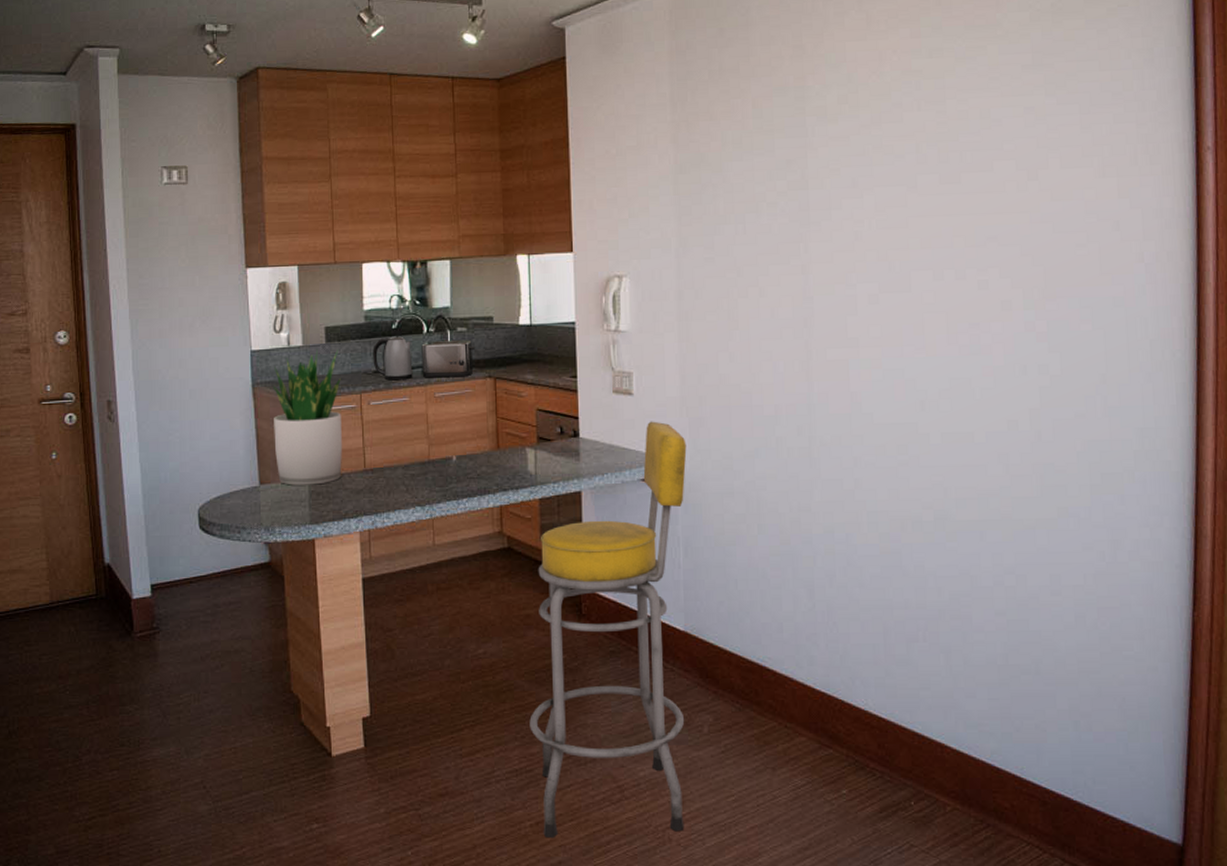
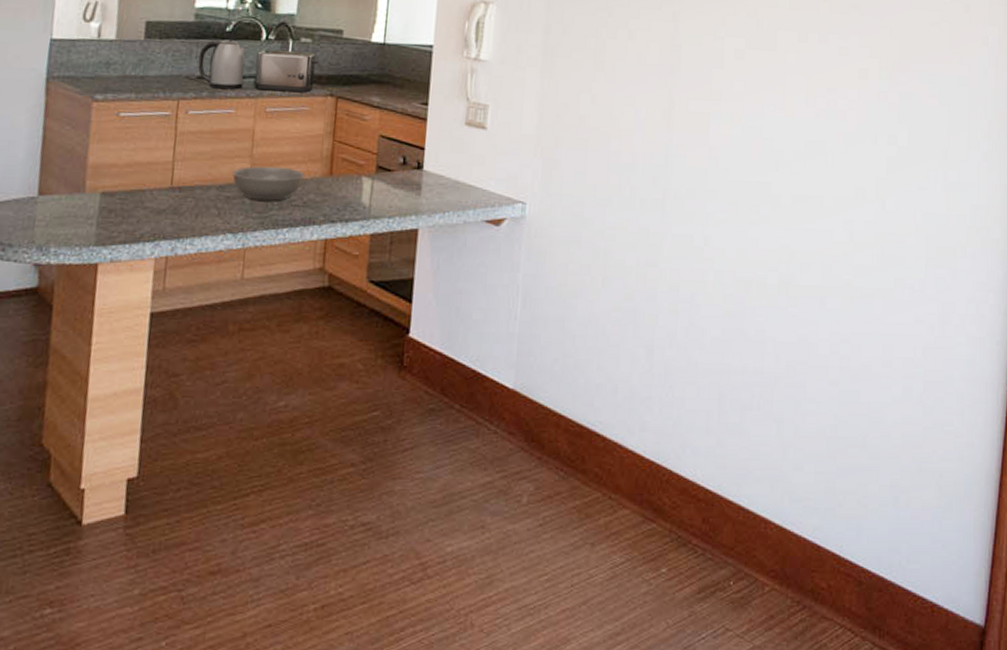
planter: present [273,349,343,486] -> none [63,45,158,201]
bowl: none [414,445,476,477] -> present [232,166,305,203]
bar stool: present [529,421,687,839] -> none [327,158,538,625]

